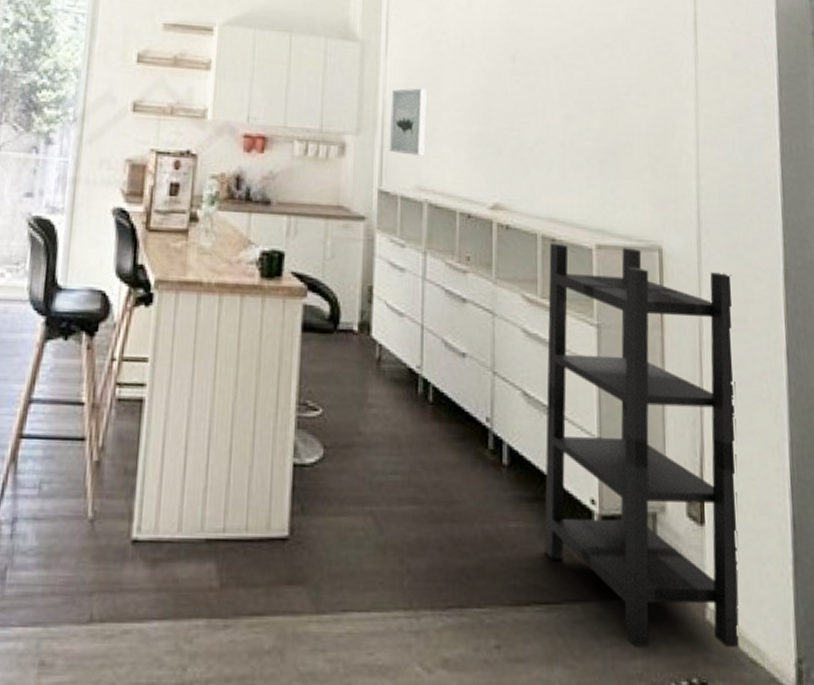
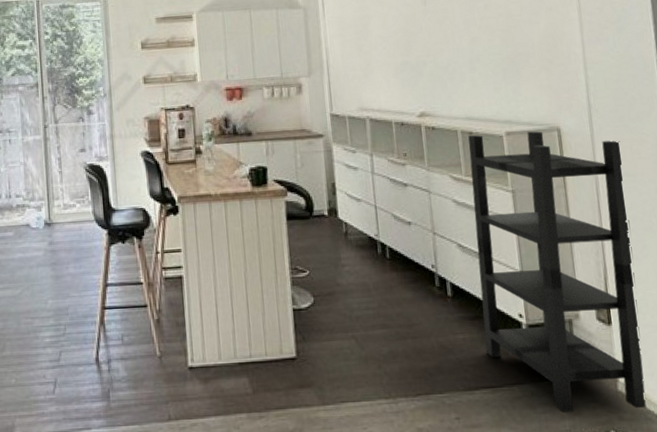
wall art: present [389,88,427,156] -> none [331,35,363,86]

